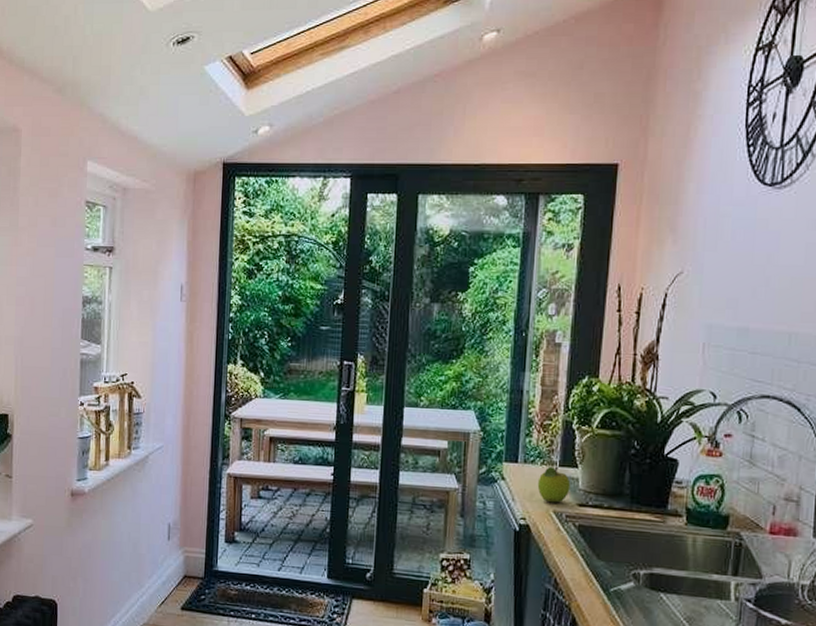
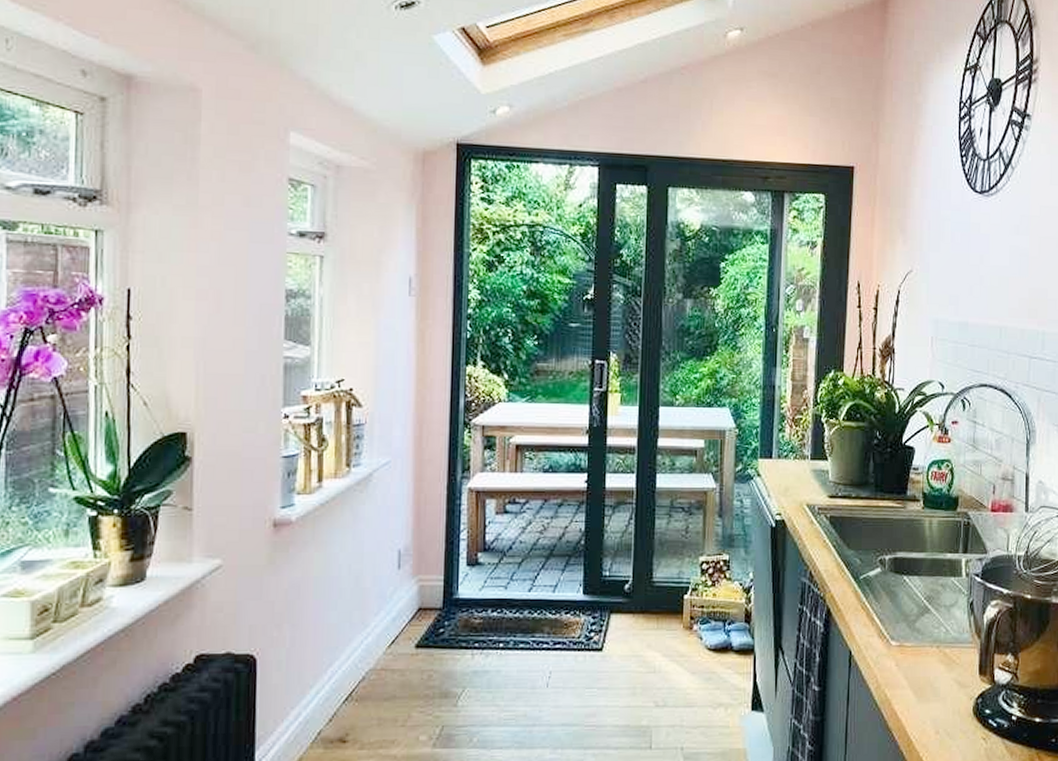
fruit: present [537,466,571,503] -> none [791,460,822,496]

